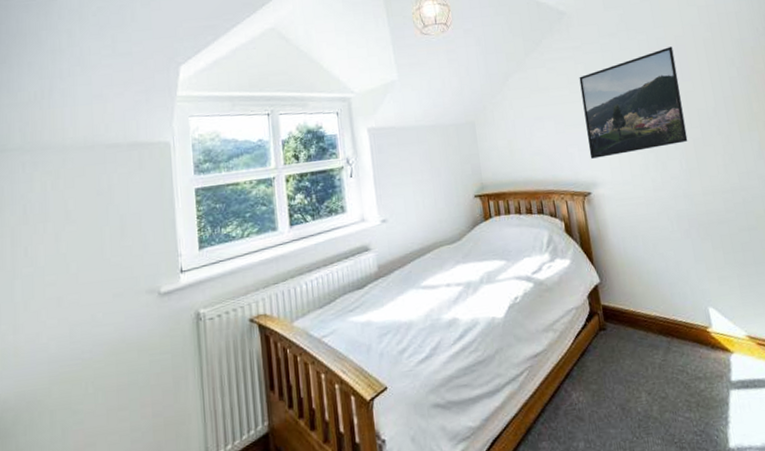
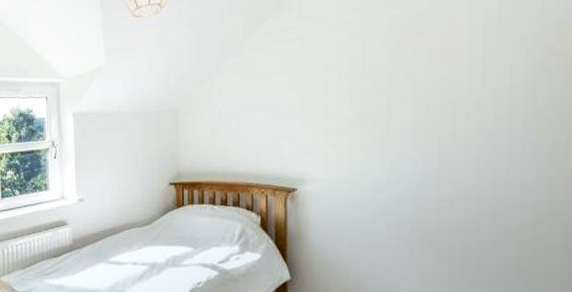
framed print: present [579,46,688,159] -> none [302,22,437,153]

